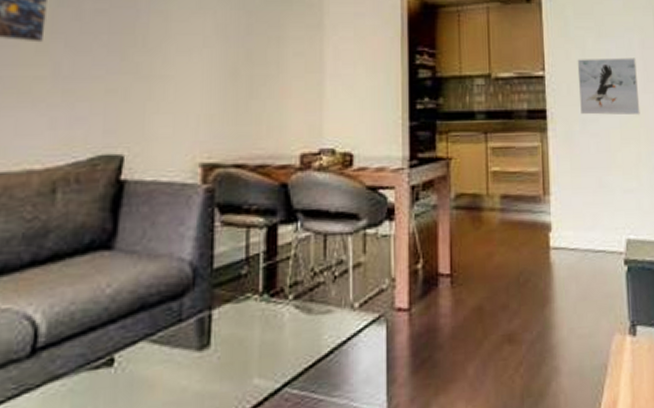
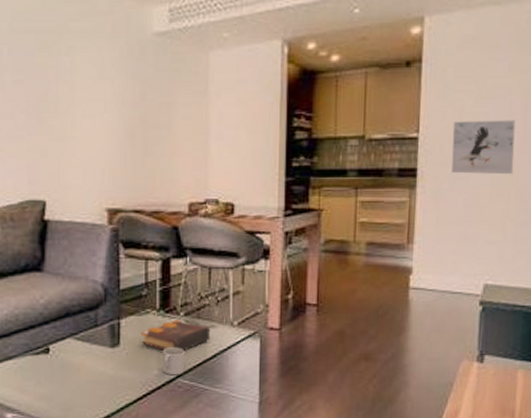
book: none [238,305,326,349] -> present [141,320,211,351]
mug: none [264,344,295,384] -> present [162,348,186,375]

